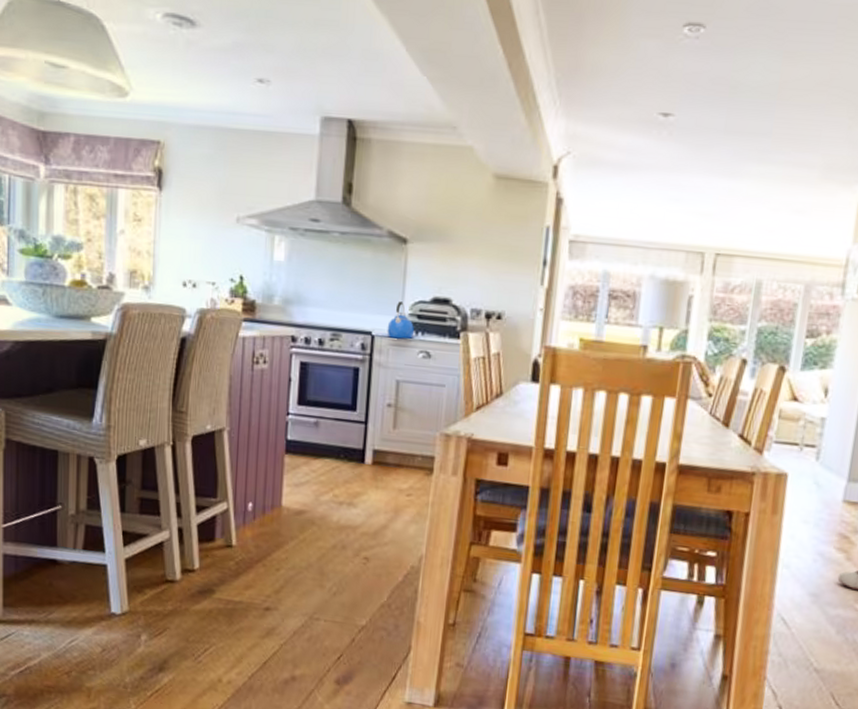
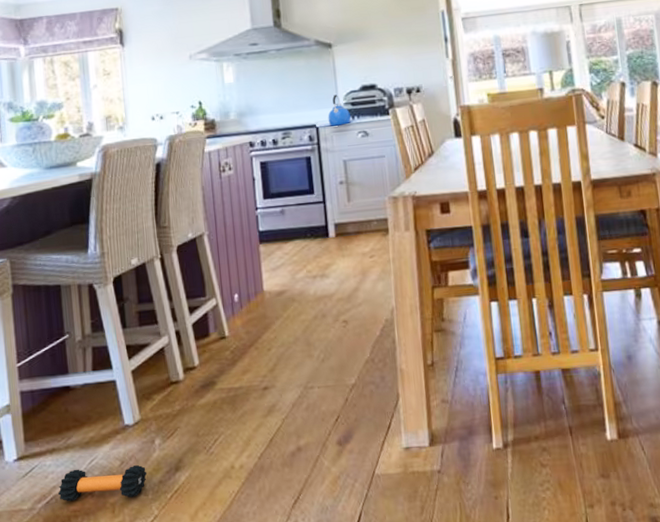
dog toy: none [33,645,129,687] -> present [58,465,148,502]

